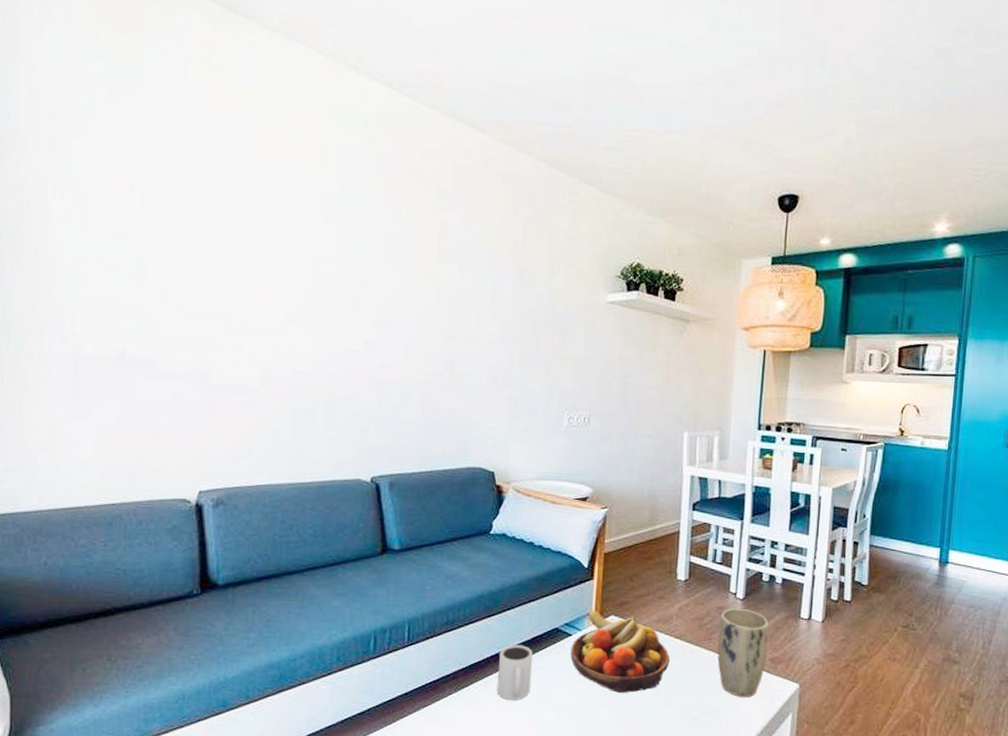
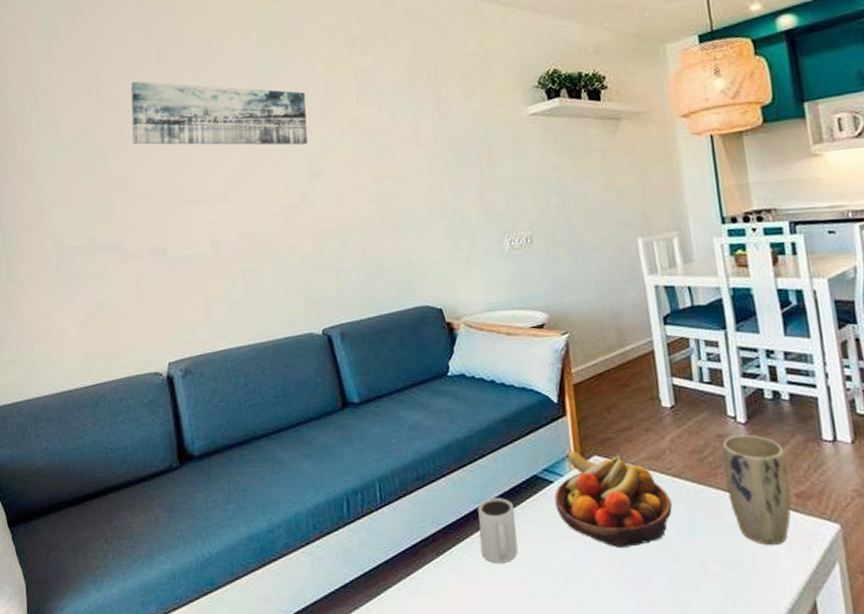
wall art: none [179,187,384,292] -> present [130,81,308,145]

